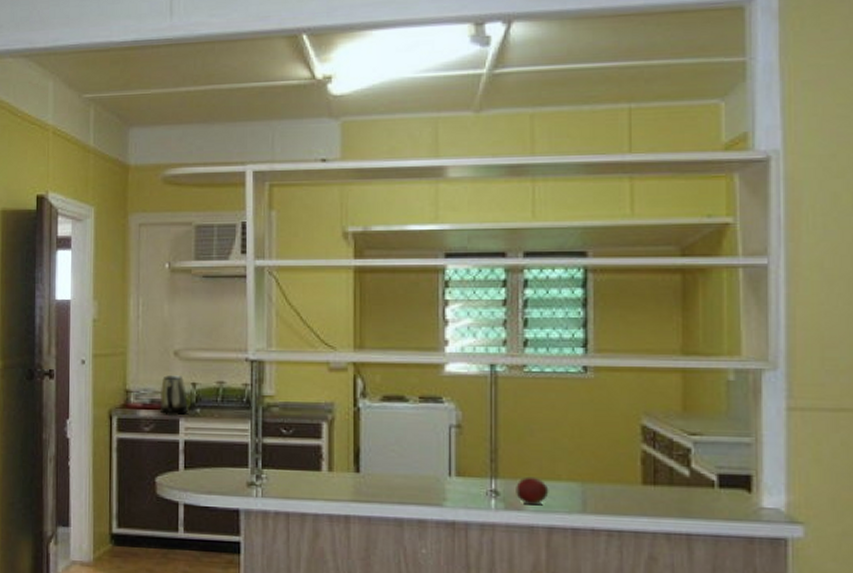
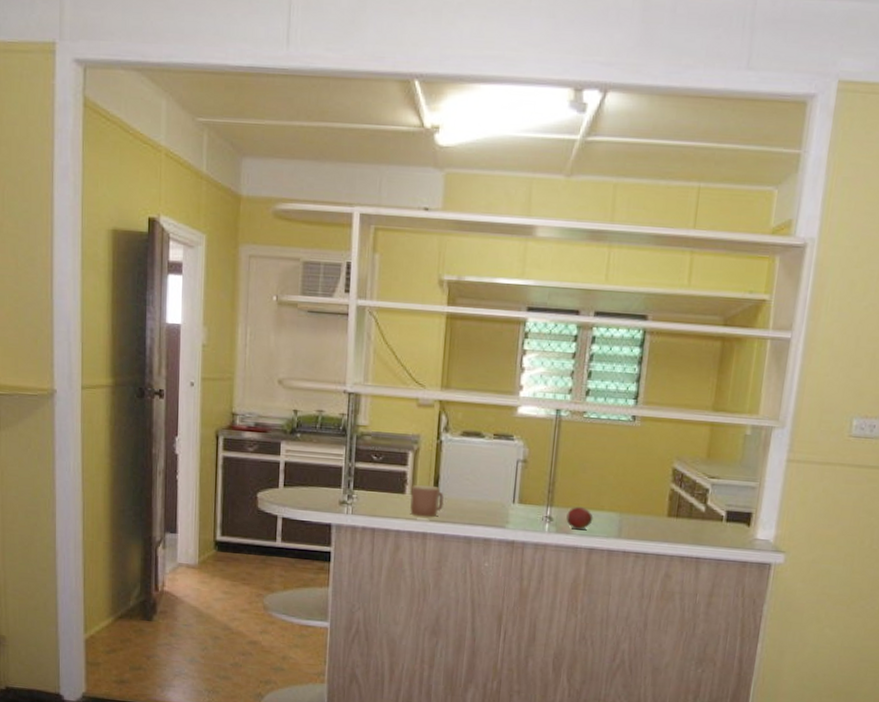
kettle: present [159,374,188,417] -> none [263,401,289,440]
mug: none [328,459,368,500] -> present [410,484,445,520]

